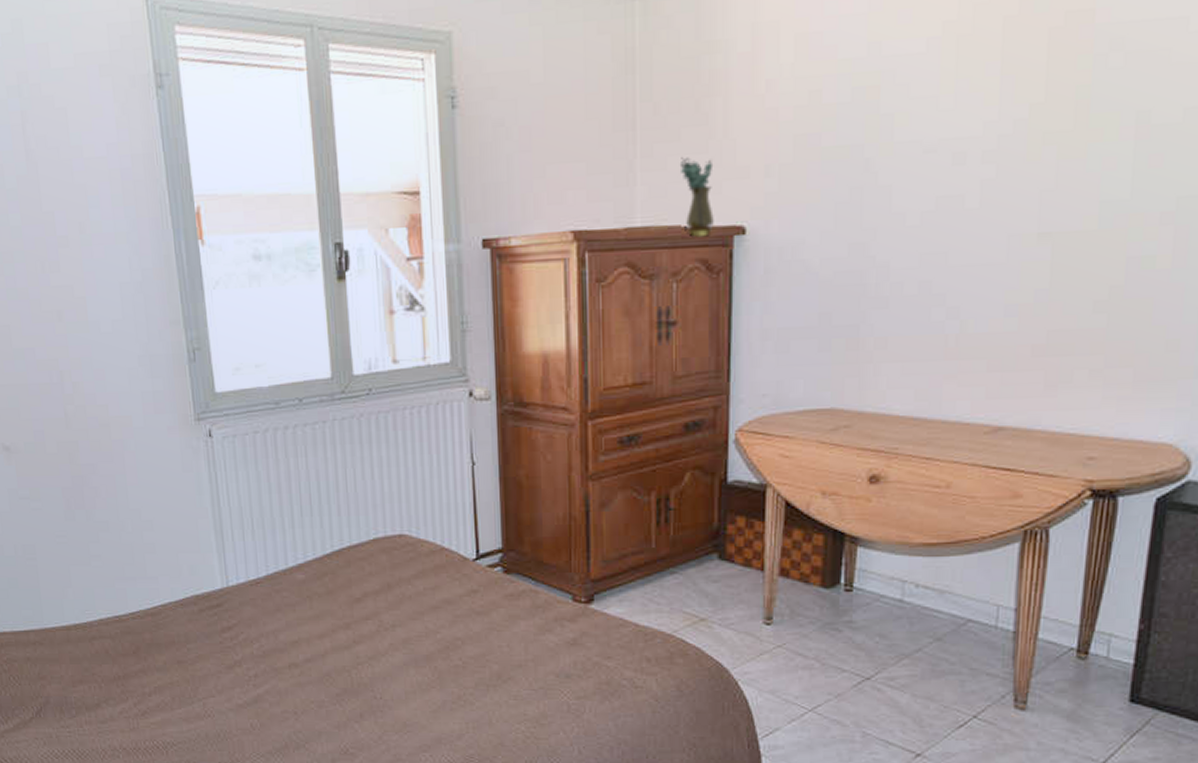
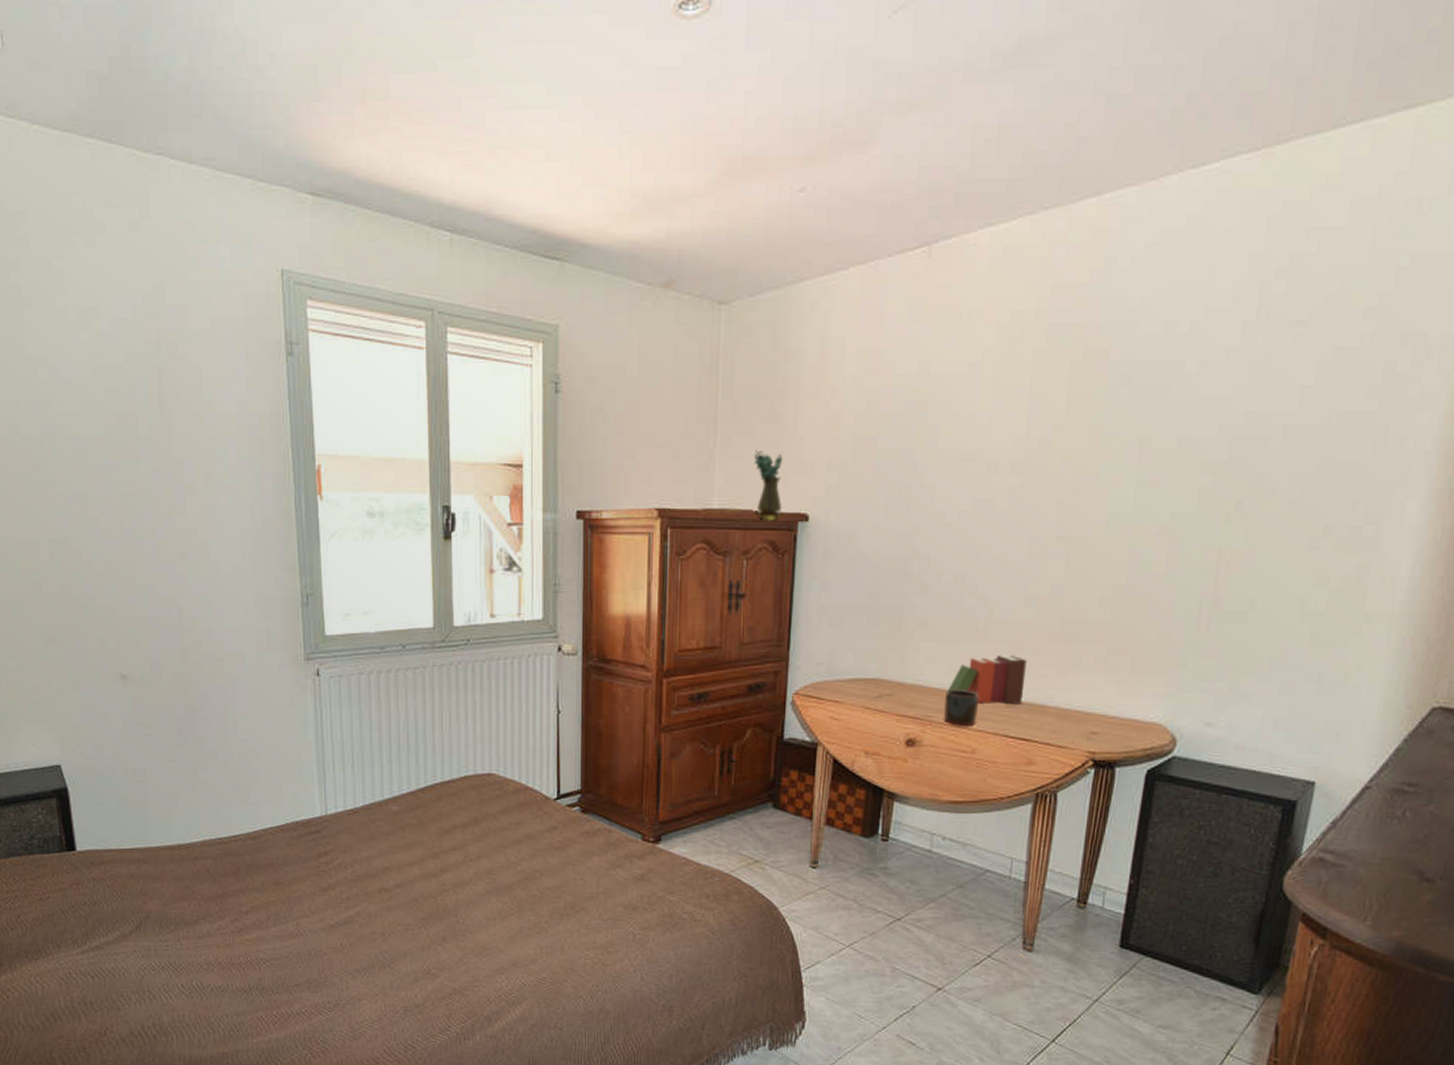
mug: none [912,416,953,459] -> present [944,690,979,727]
books: none [915,374,1008,431] -> present [947,656,1027,704]

